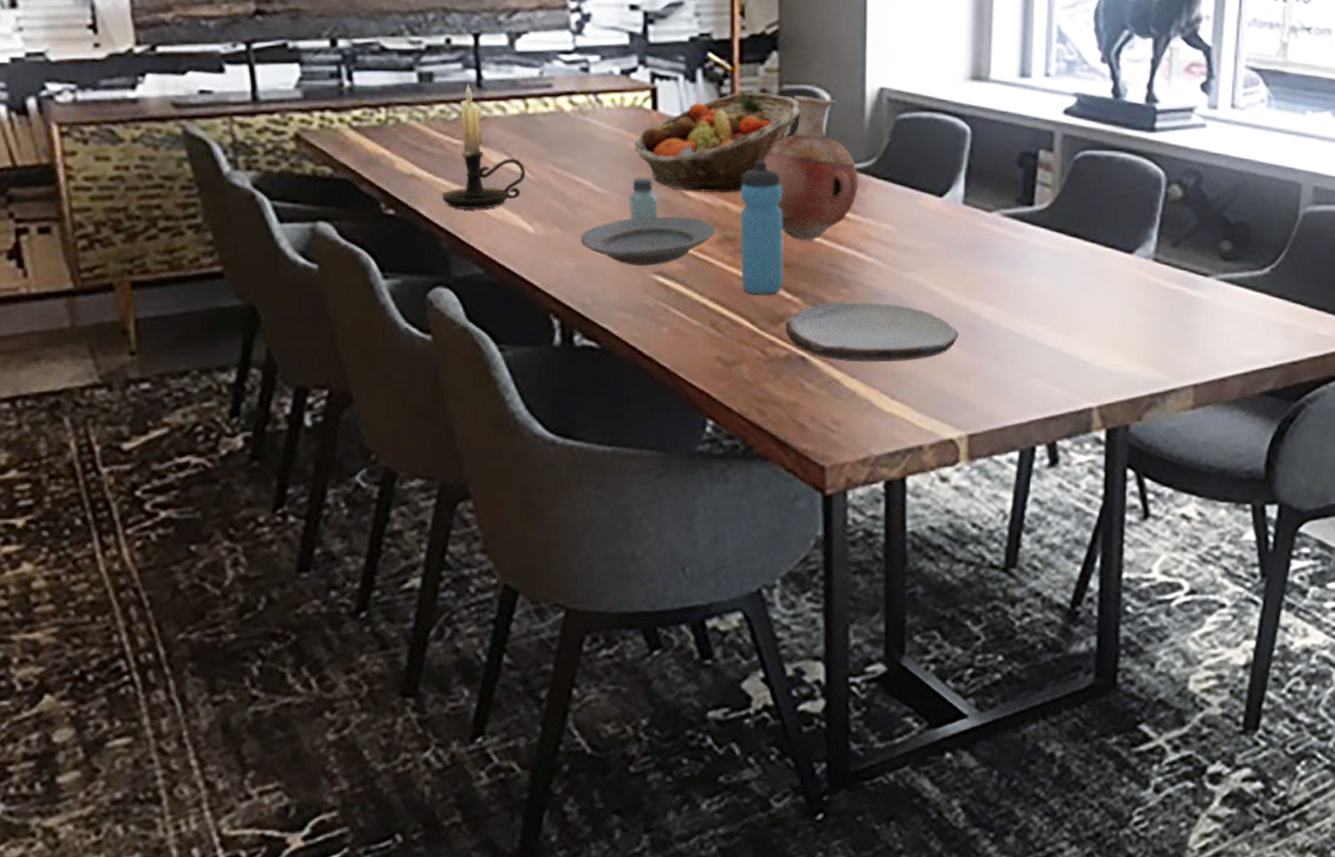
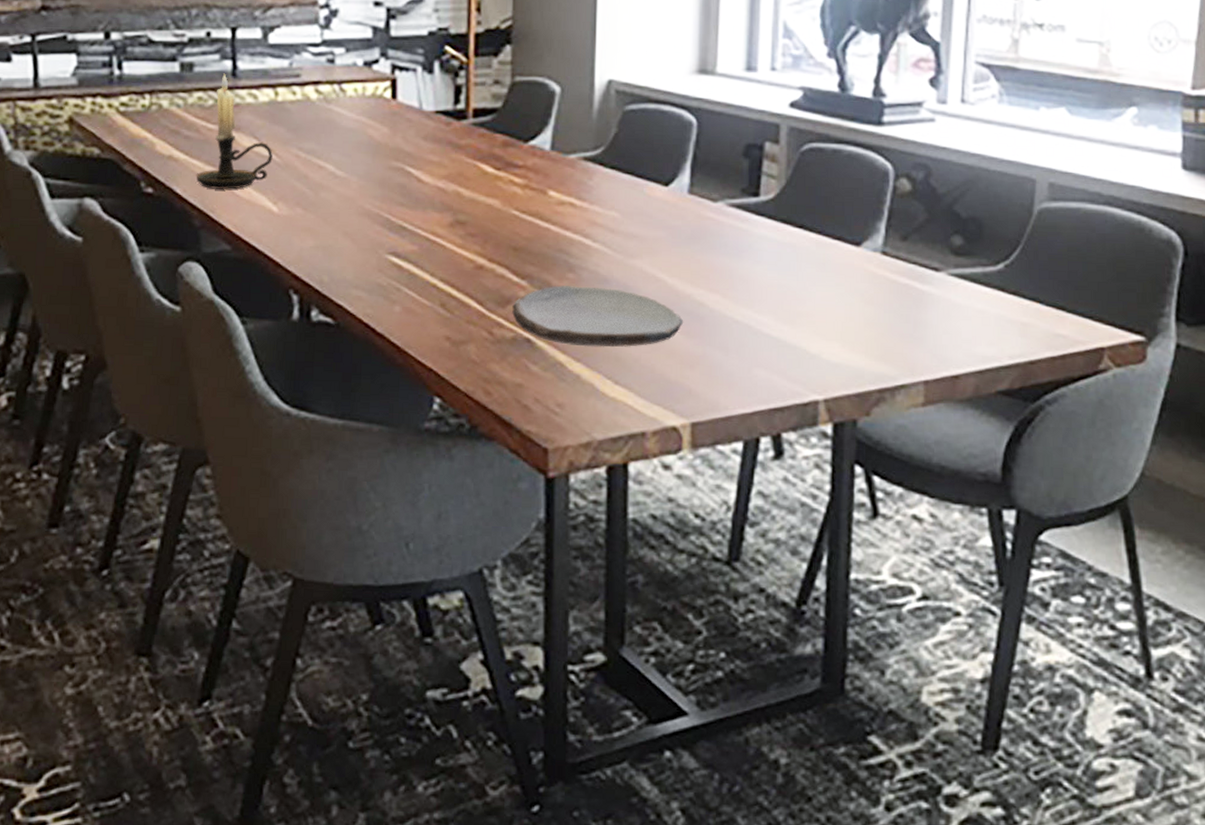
plate: present [580,216,715,266] -> none [320,199,447,246]
saltshaker: present [630,178,658,220] -> none [367,162,394,202]
fruit basket: present [634,92,800,193] -> none [373,83,531,179]
water bottle: present [741,161,783,295] -> none [471,148,512,277]
vase: present [762,95,859,241] -> none [494,87,587,226]

